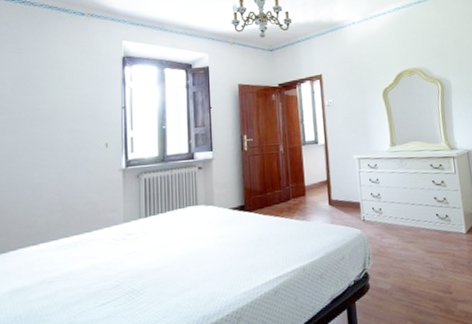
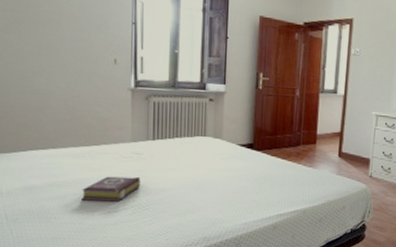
book: none [71,258,134,295] -> present [80,176,141,202]

